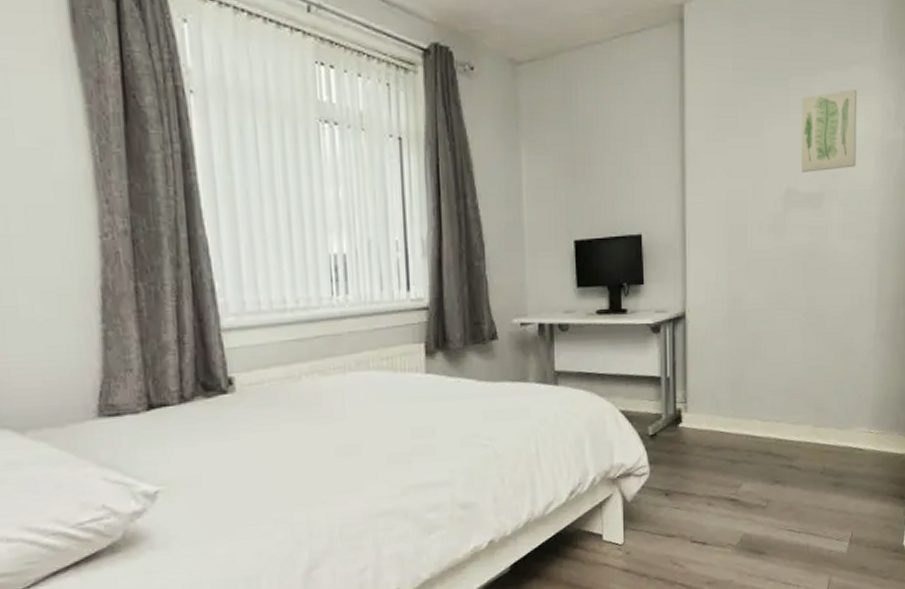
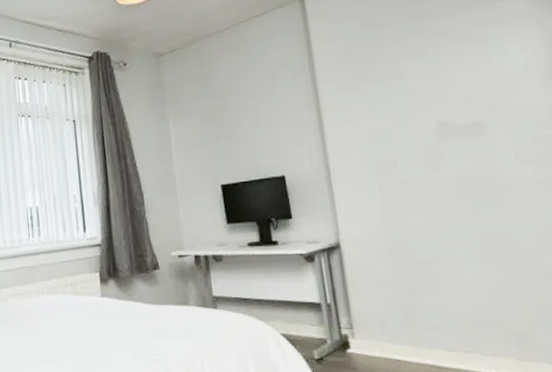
wall art: present [800,88,858,172] -> none [439,22,519,106]

